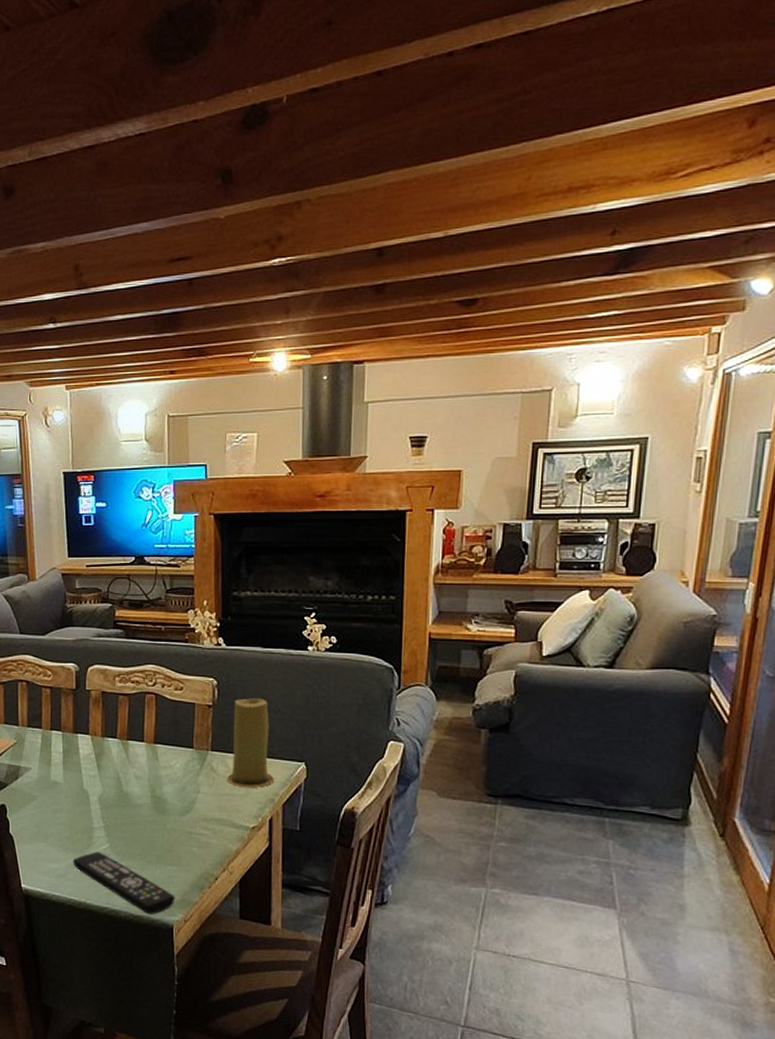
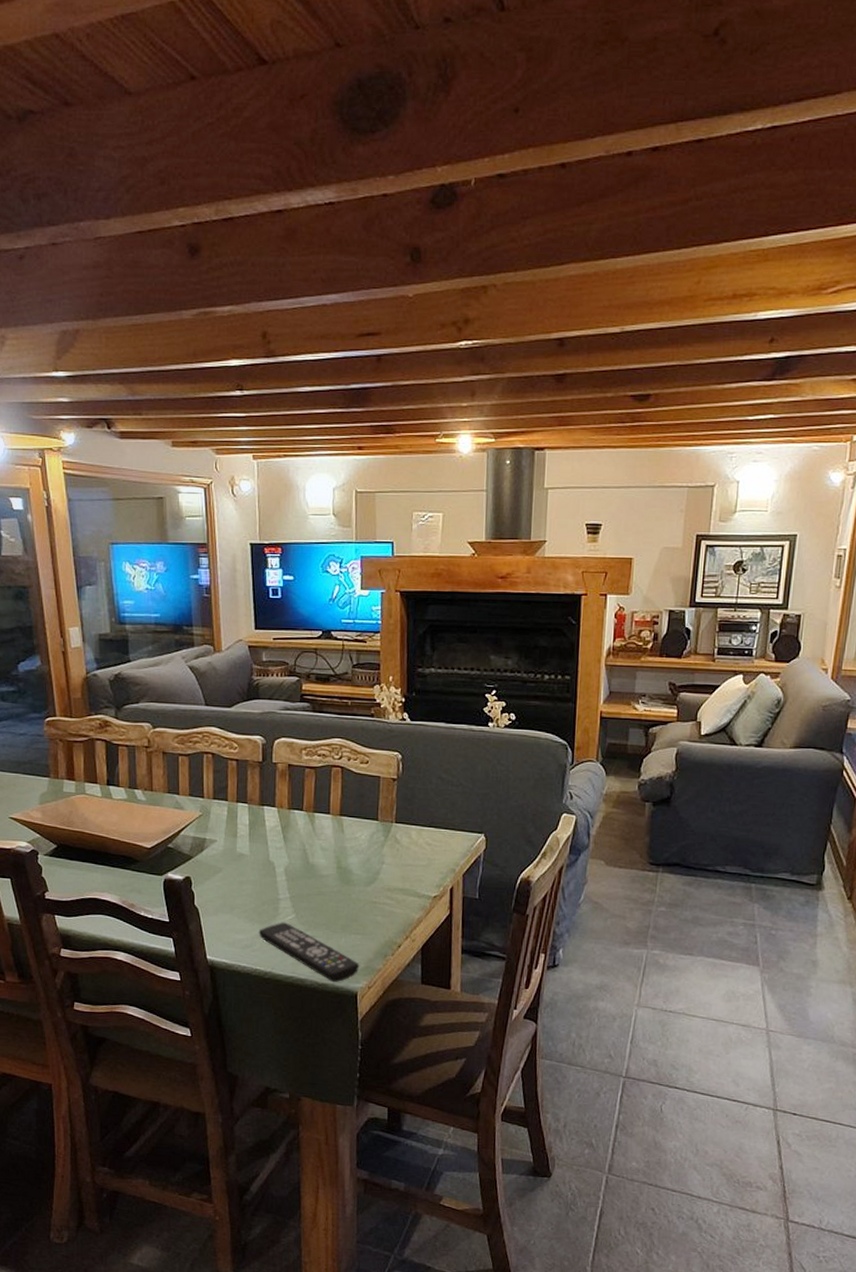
candle: present [227,698,274,788] -> none [411,772,455,858]

